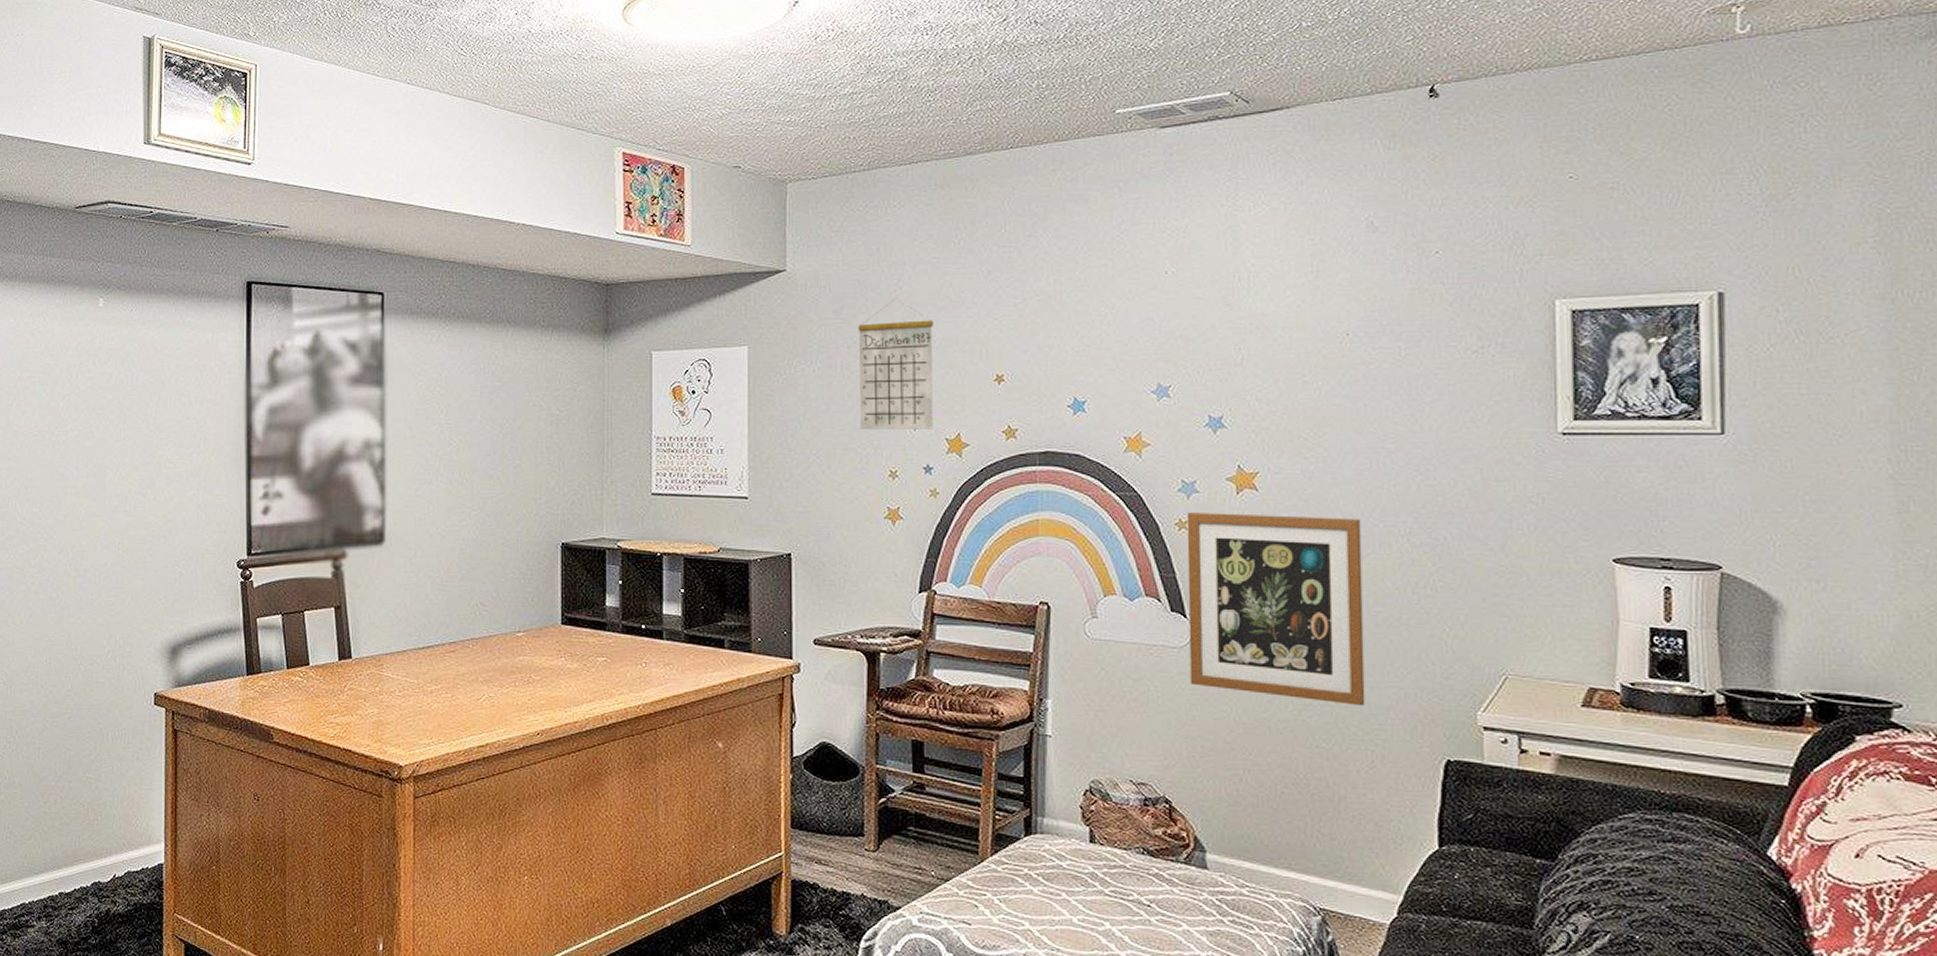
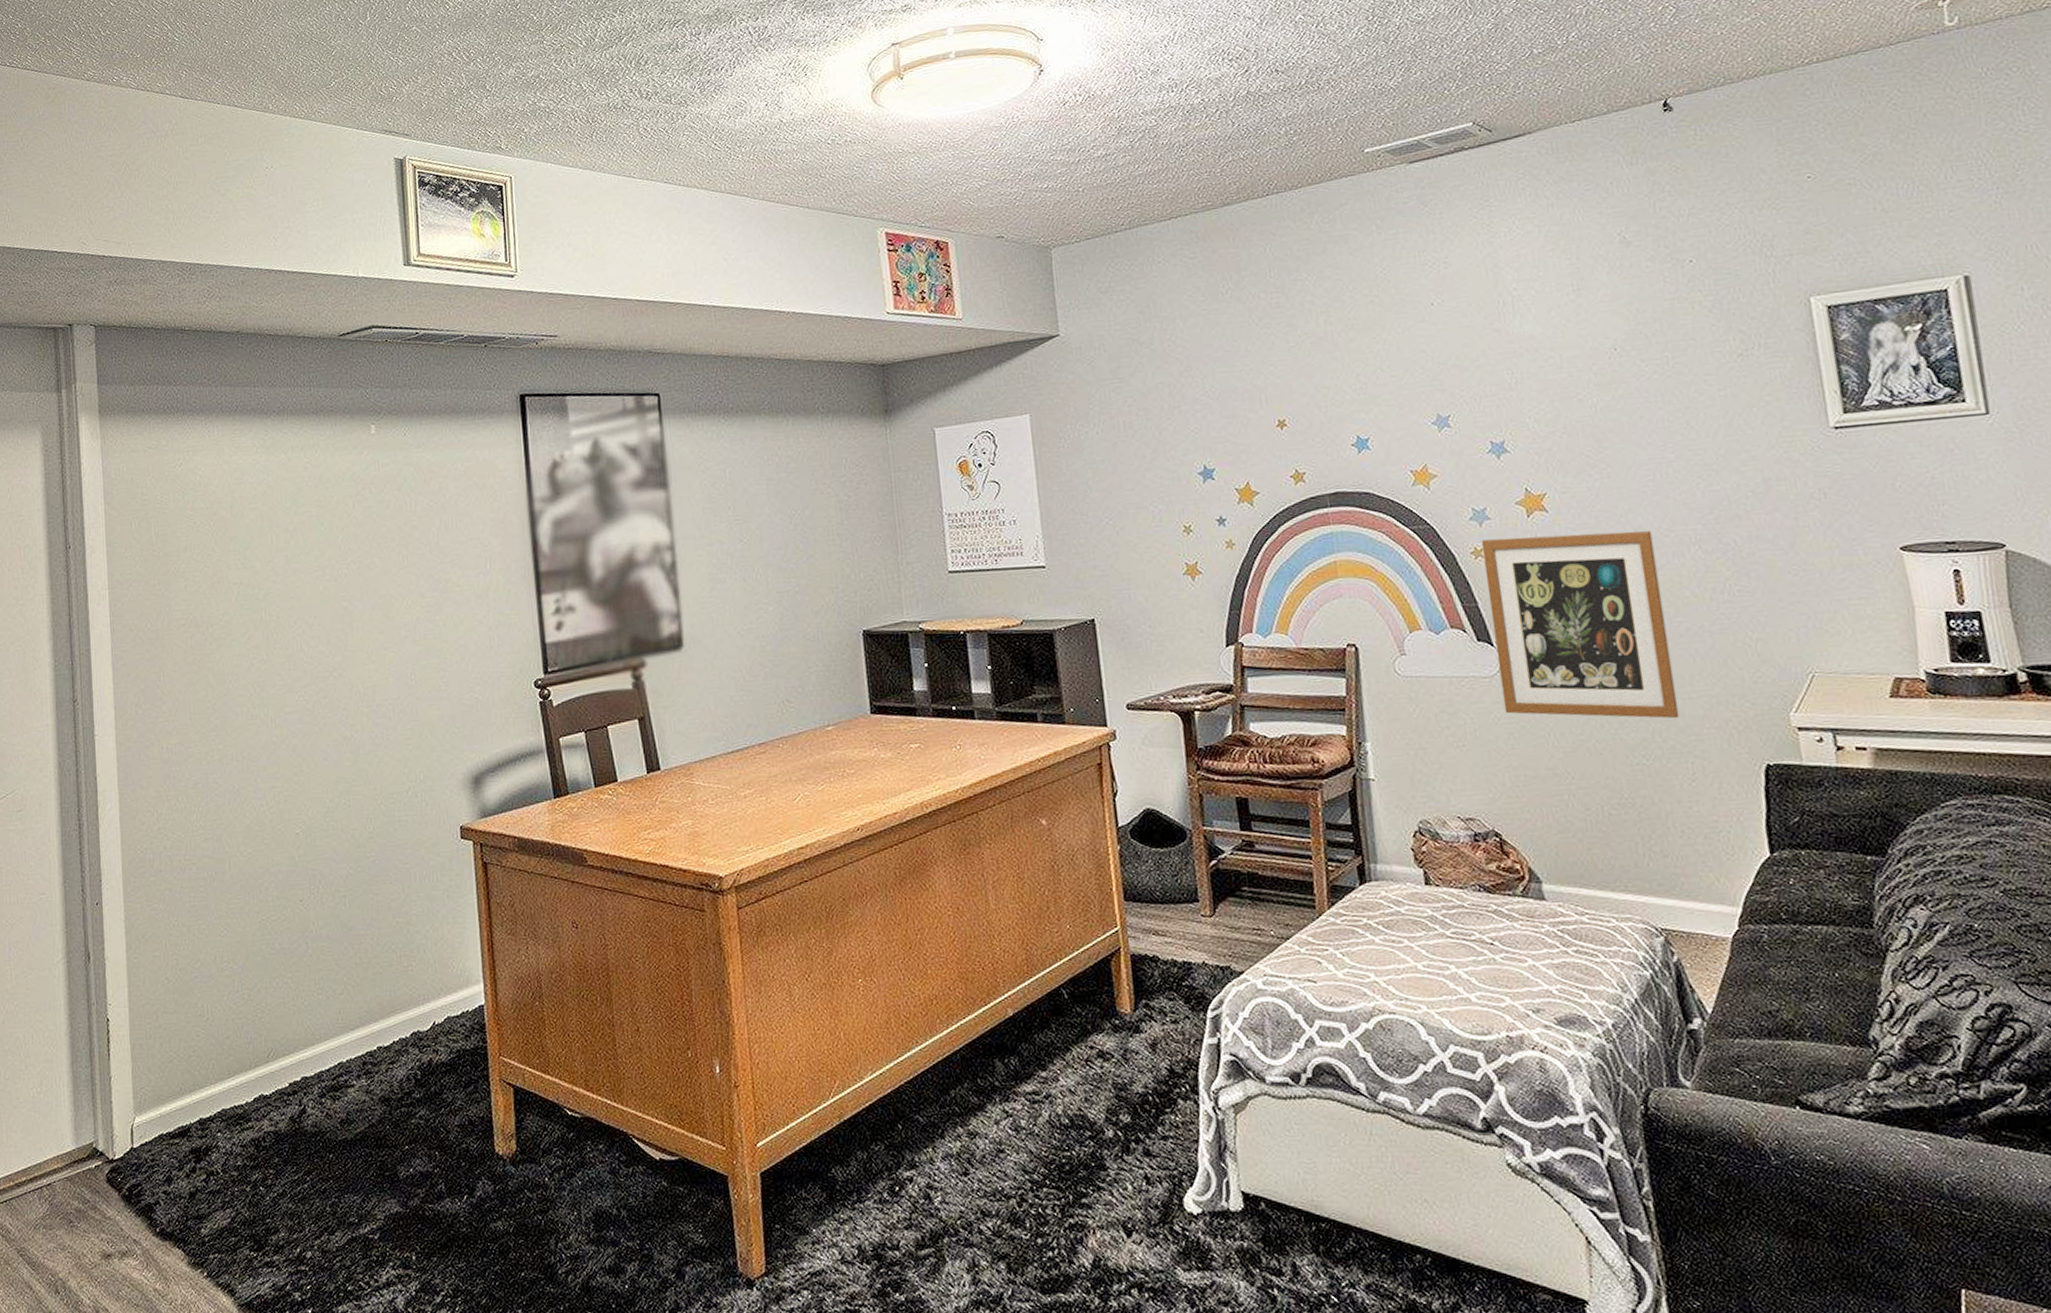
calendar: present [858,297,933,429] -> none [1136,352,1222,487]

